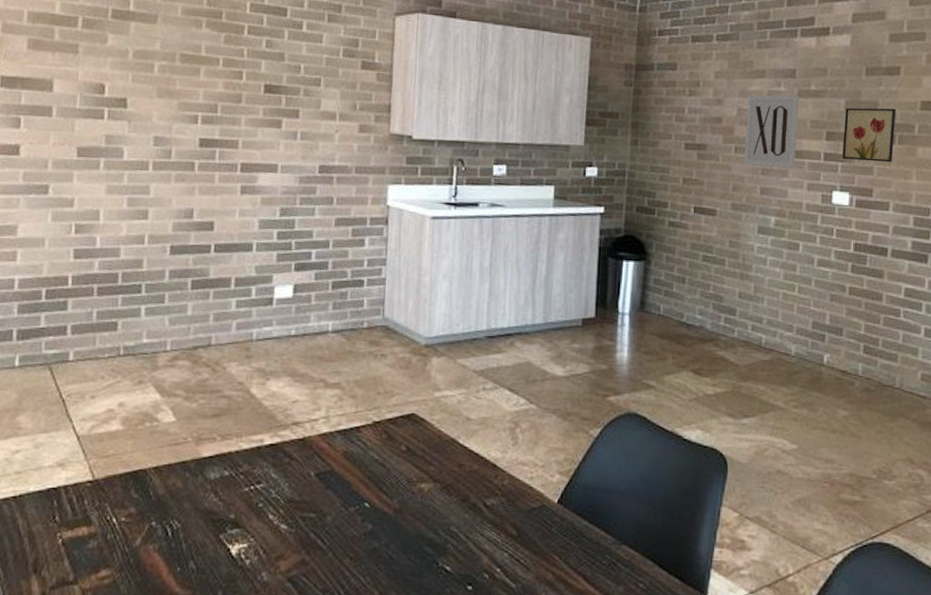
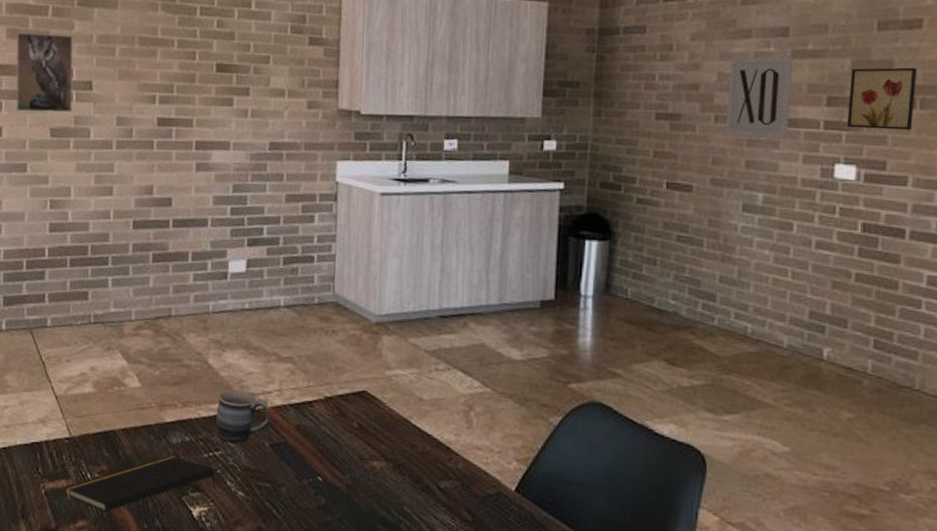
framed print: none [37,43,106,131] -> present [16,32,74,113]
notepad: none [84,491,257,558] -> present [64,455,216,512]
mug: none [257,419,315,475] -> present [215,390,269,444]

